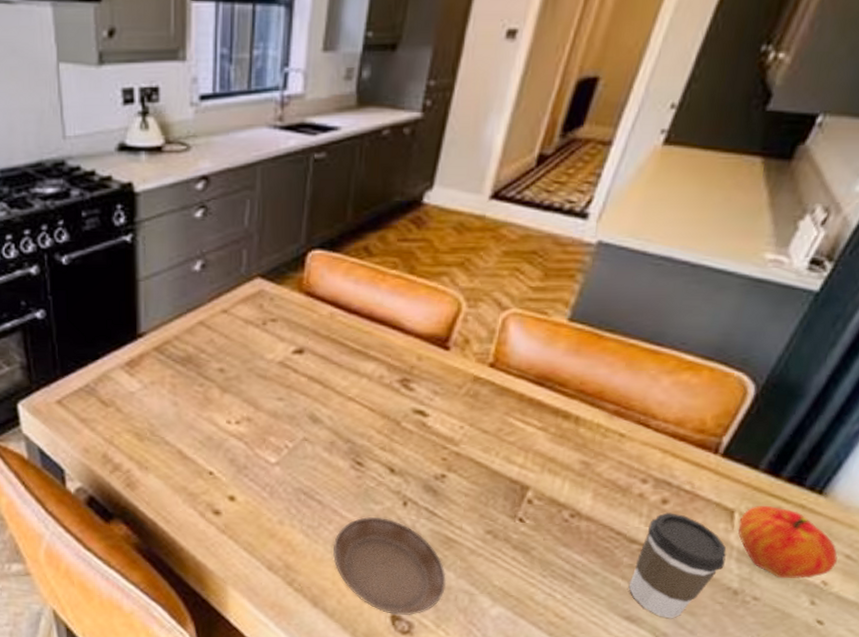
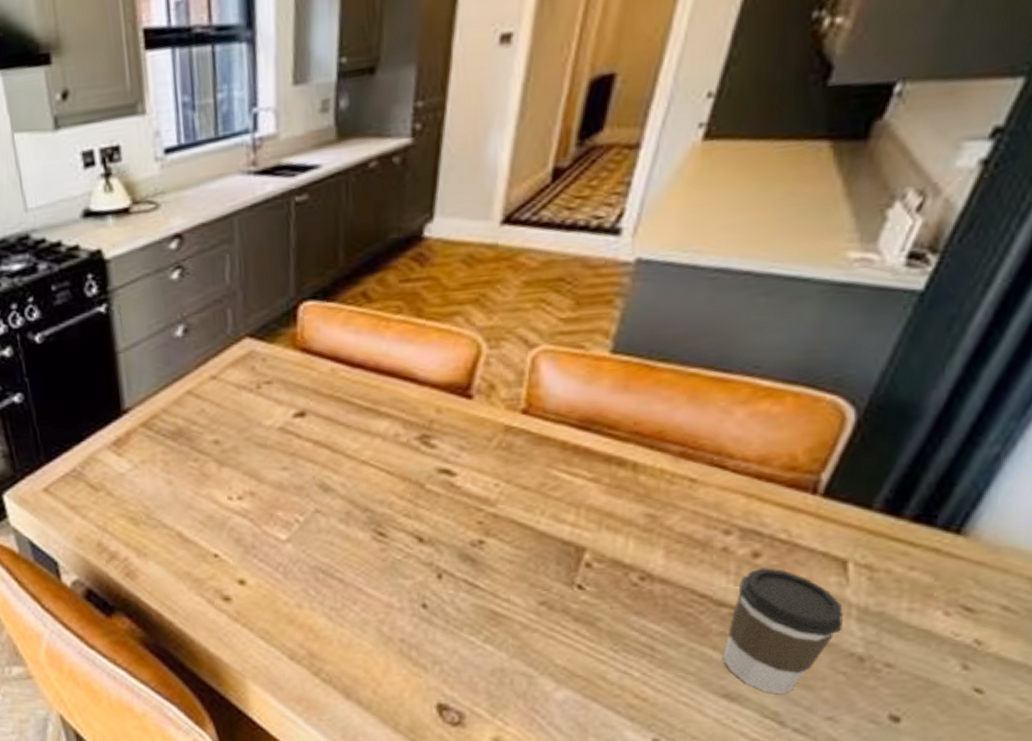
saucer: present [333,517,447,616] -> none [361,593,499,705]
fruit: present [738,505,838,579] -> none [854,551,991,640]

